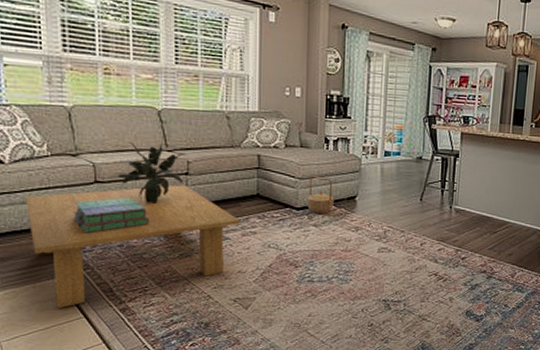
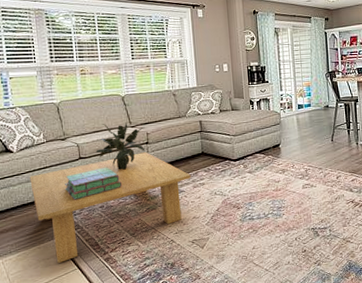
basket: present [307,176,334,215] -> none [241,132,263,163]

